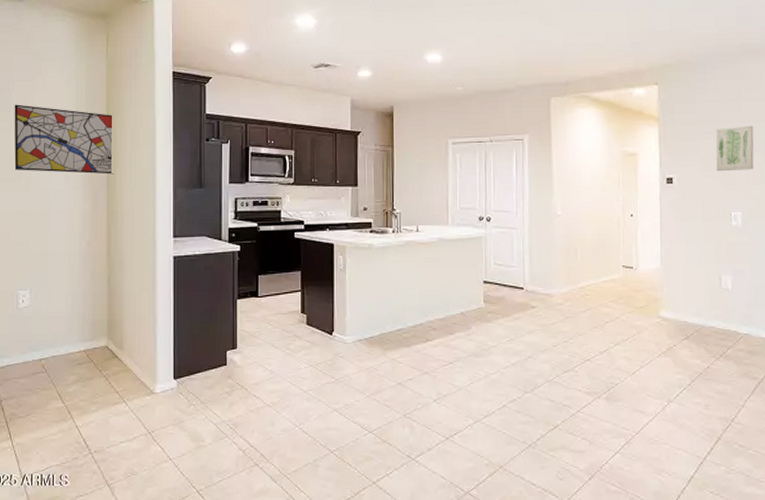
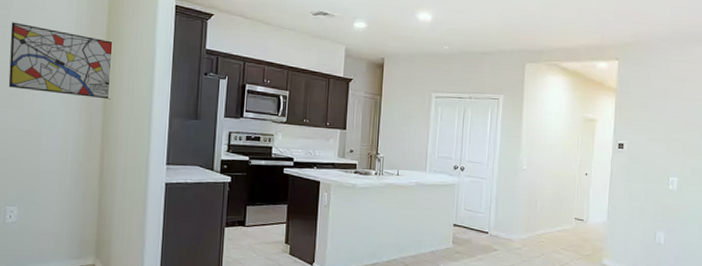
wall art: present [715,125,754,172] -> none [661,103,694,142]

